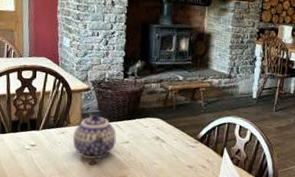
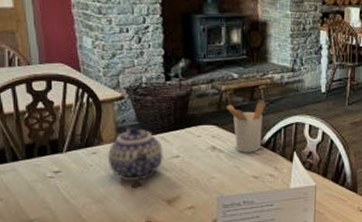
utensil holder: none [170,102,204,145] -> present [226,102,265,153]

